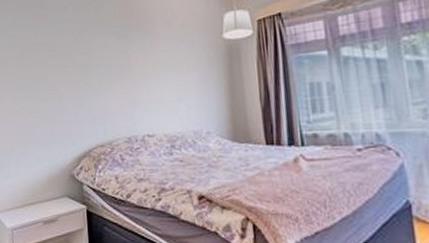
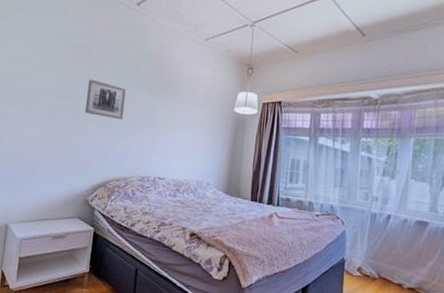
wall art: none [50,36,96,77] -> present [84,79,127,120]

